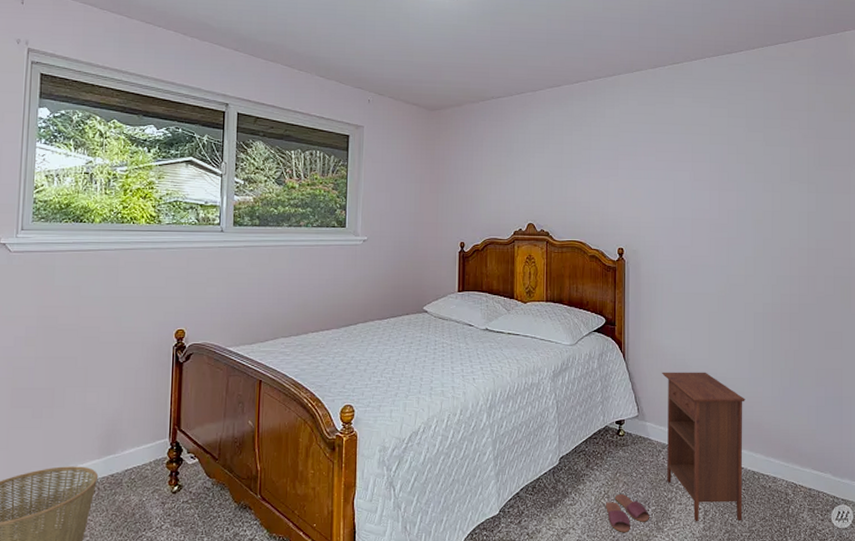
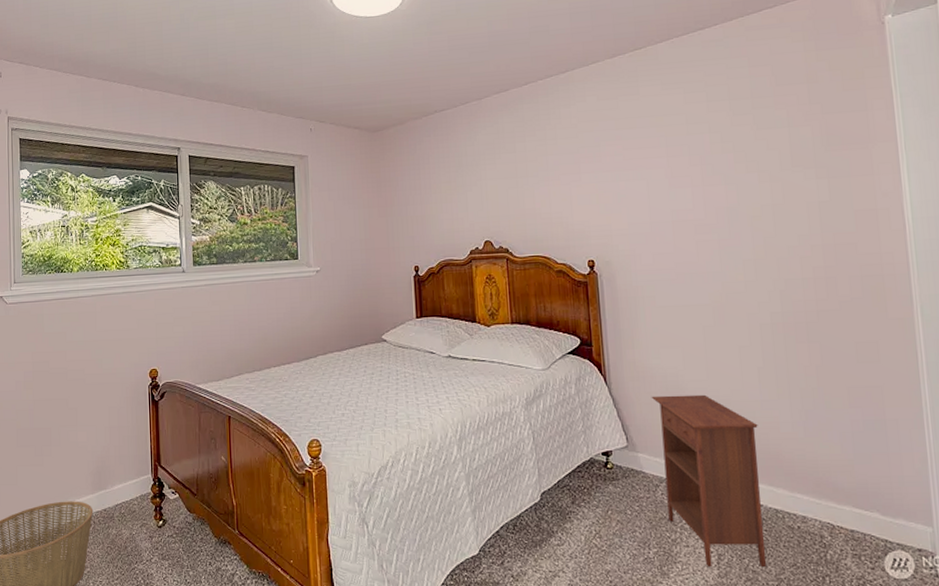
slippers: present [606,493,649,533] -> none [598,533,651,578]

